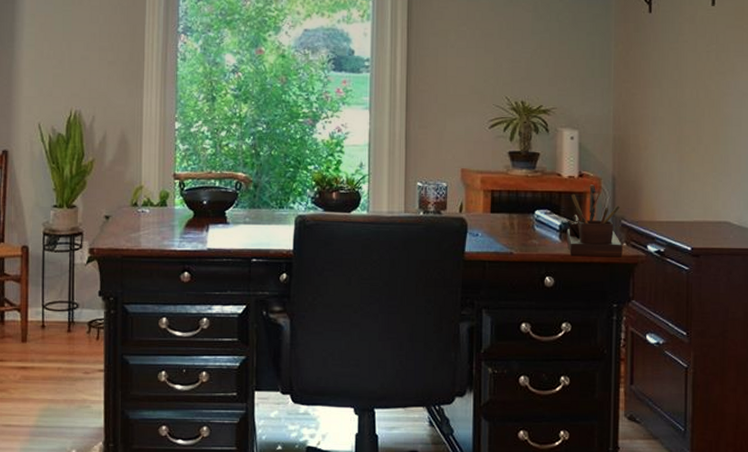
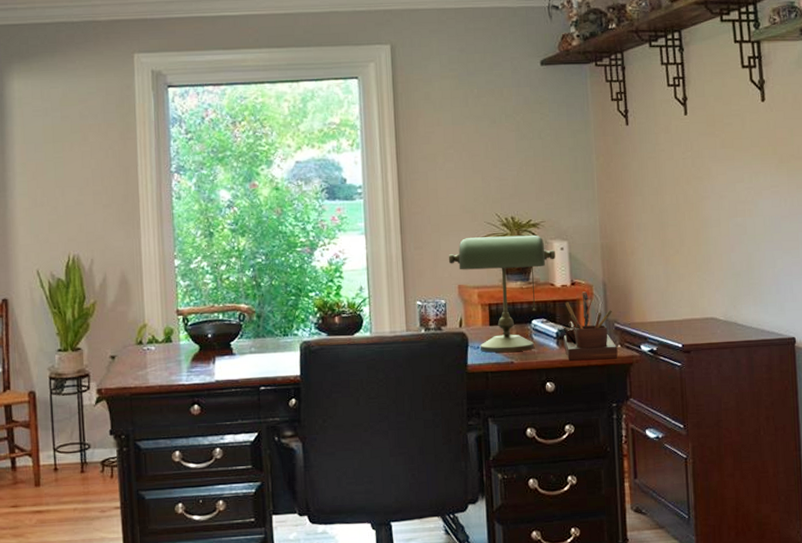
desk lamp: none [453,120,565,242] -> present [448,235,556,353]

